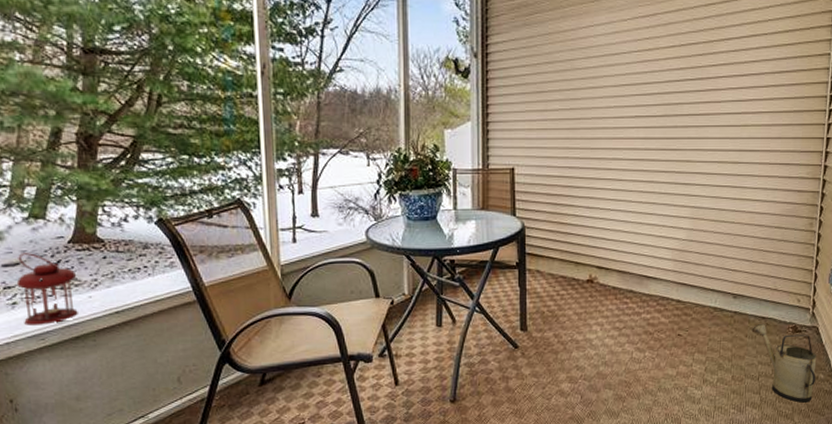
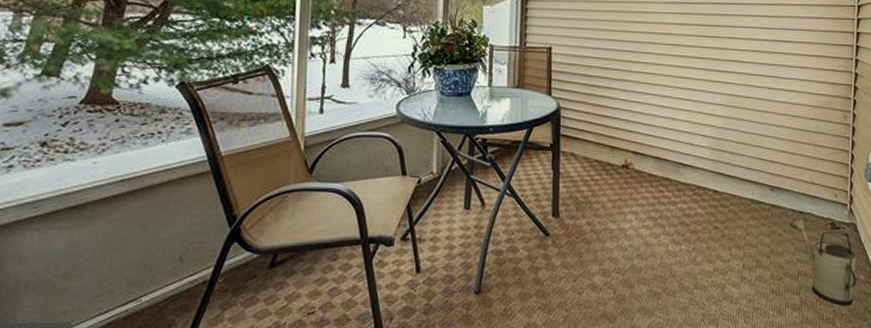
lantern: present [16,253,78,326] -> none [16,112,84,192]

